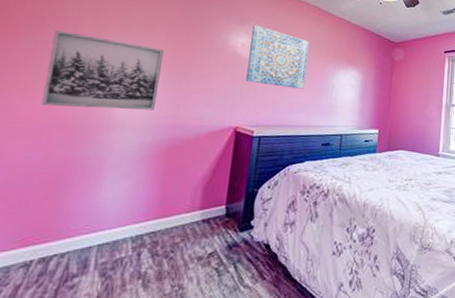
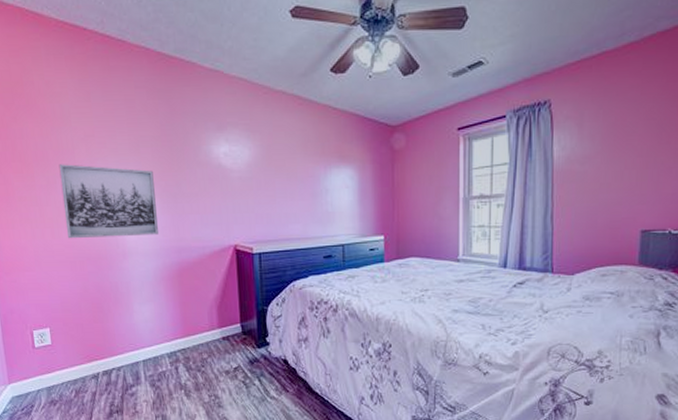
wall art: present [246,24,309,89] -> none [232,129,296,197]

